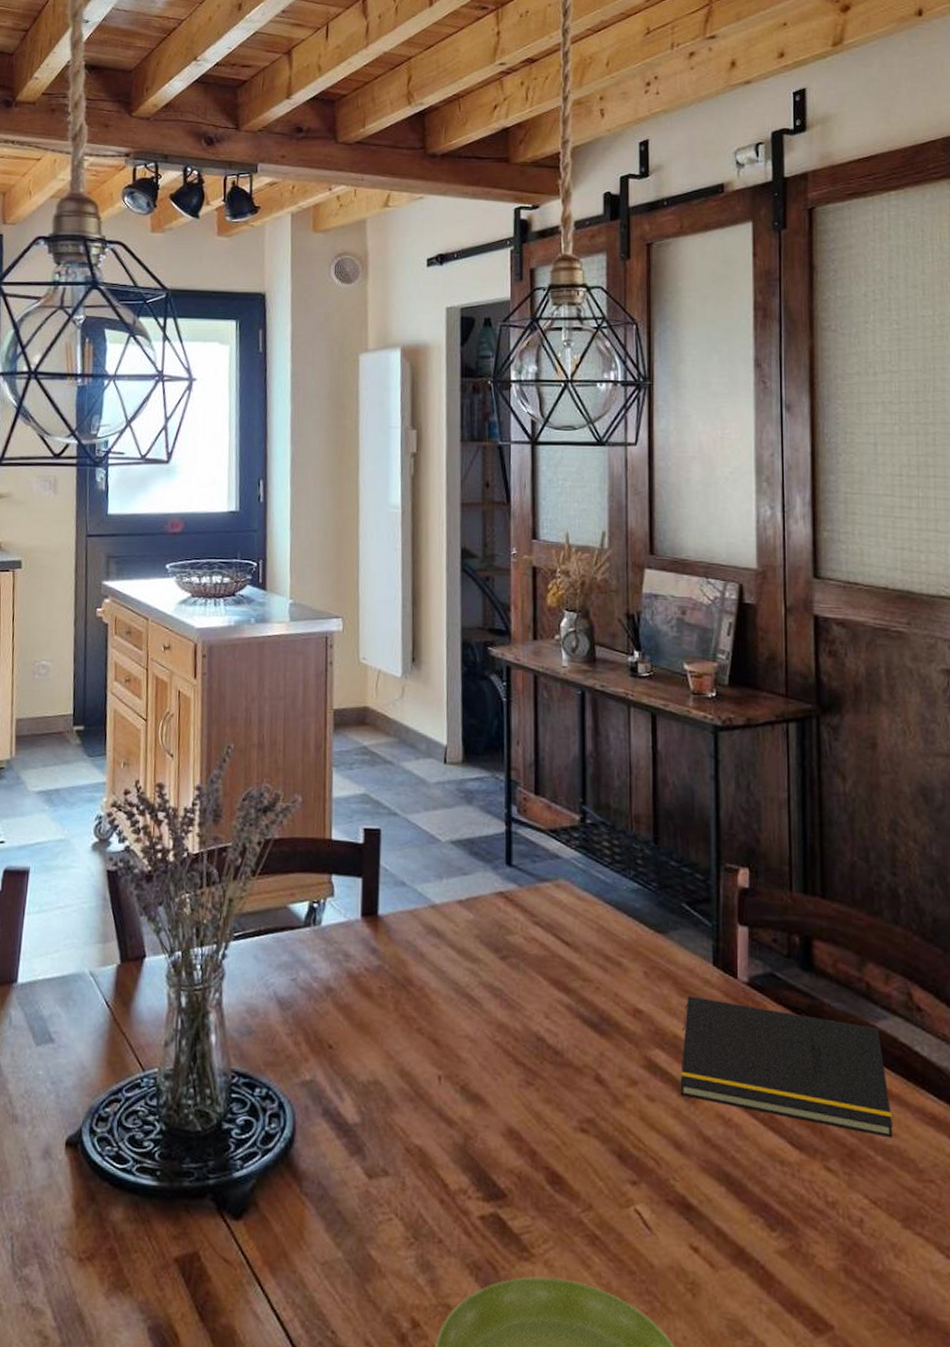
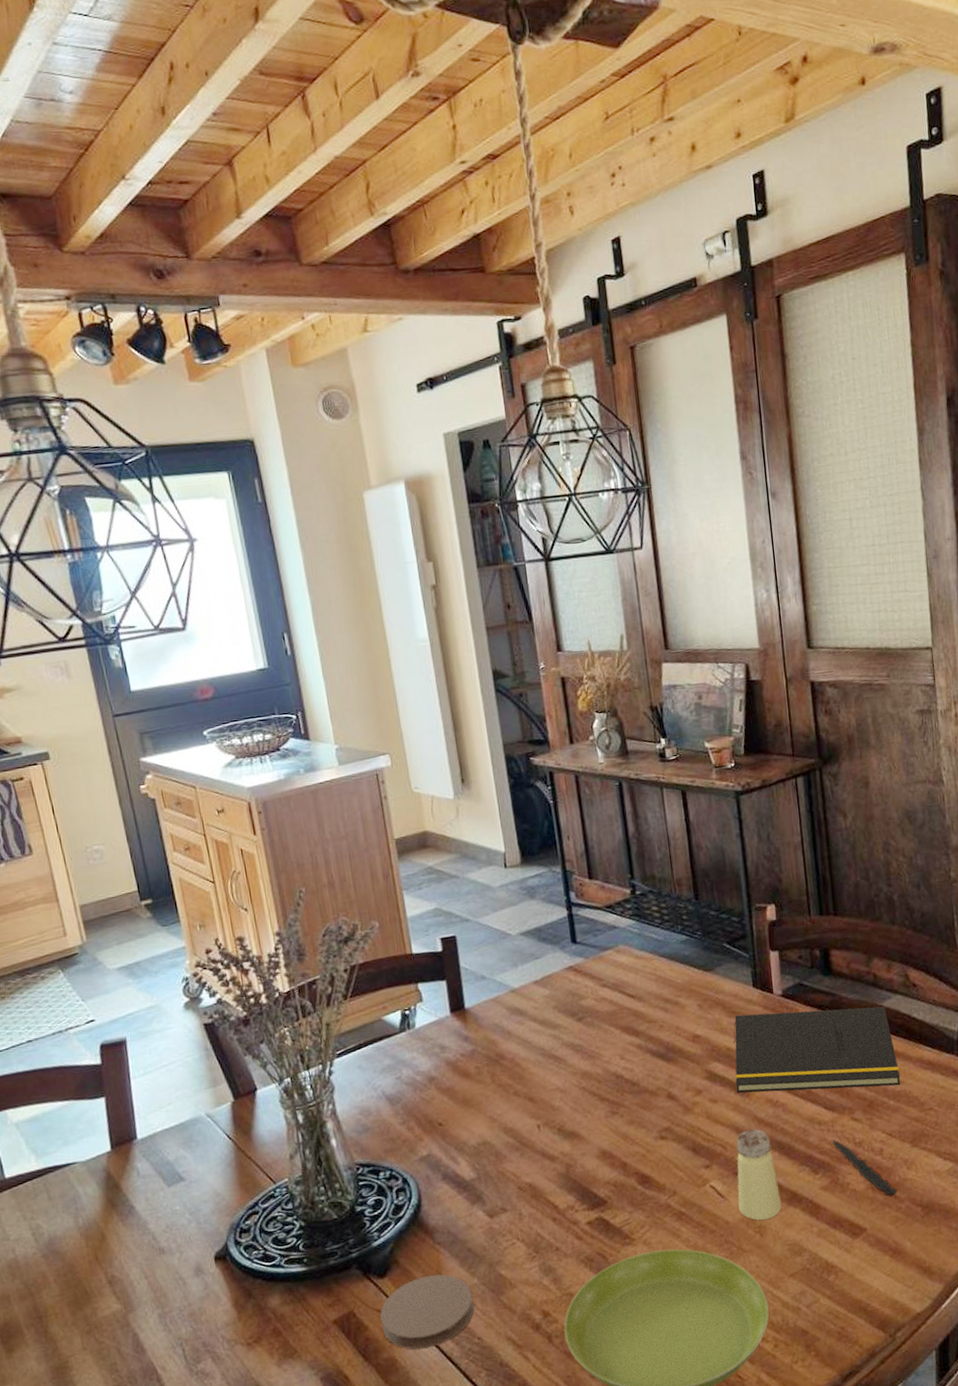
coaster: none [226,1231,334,1327] -> present [380,1274,475,1350]
saltshaker: none [668,1147,724,1276] -> present [736,1128,782,1221]
knife: none [796,1188,879,1290] -> present [831,1139,897,1196]

